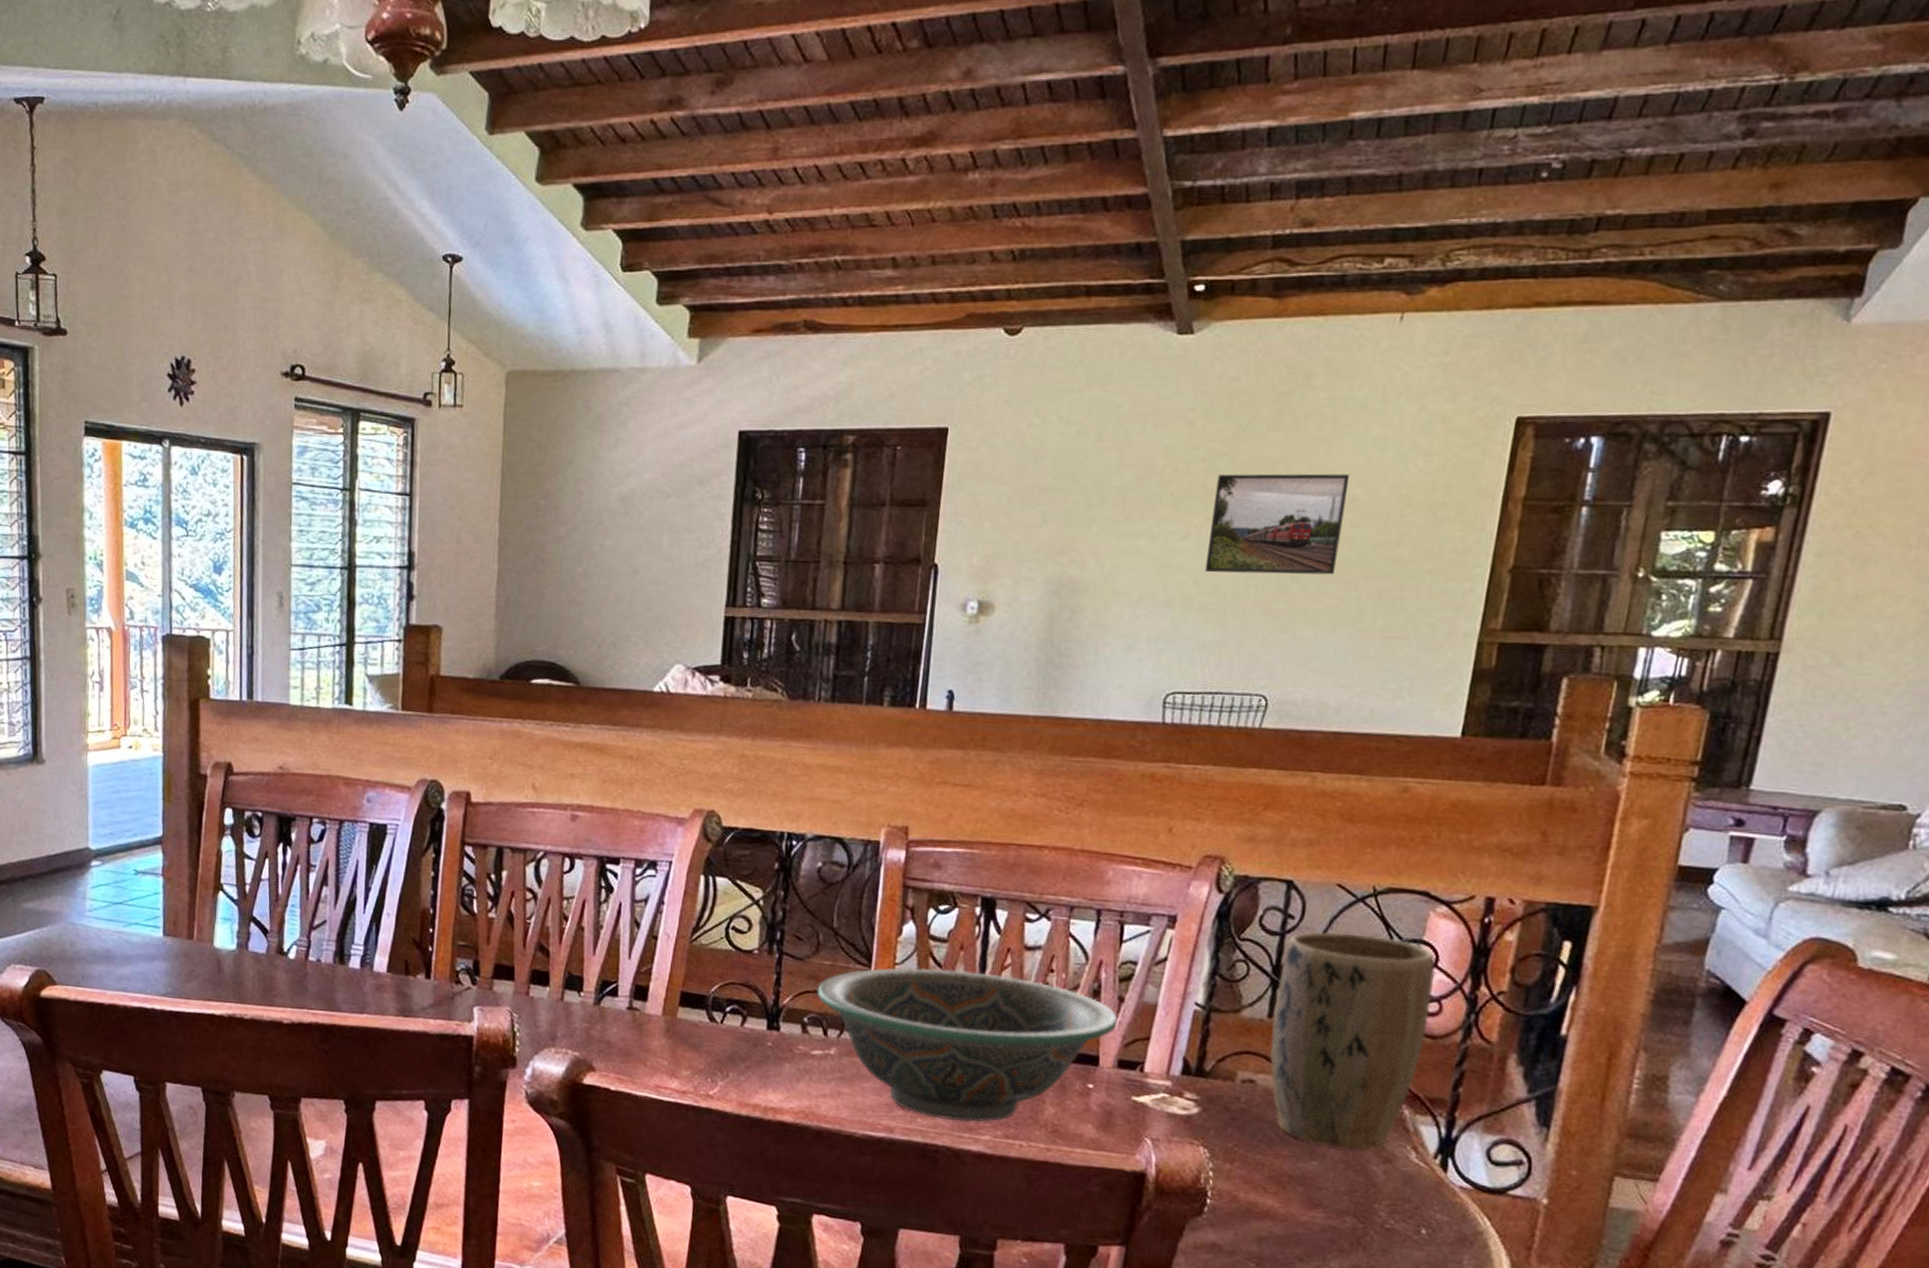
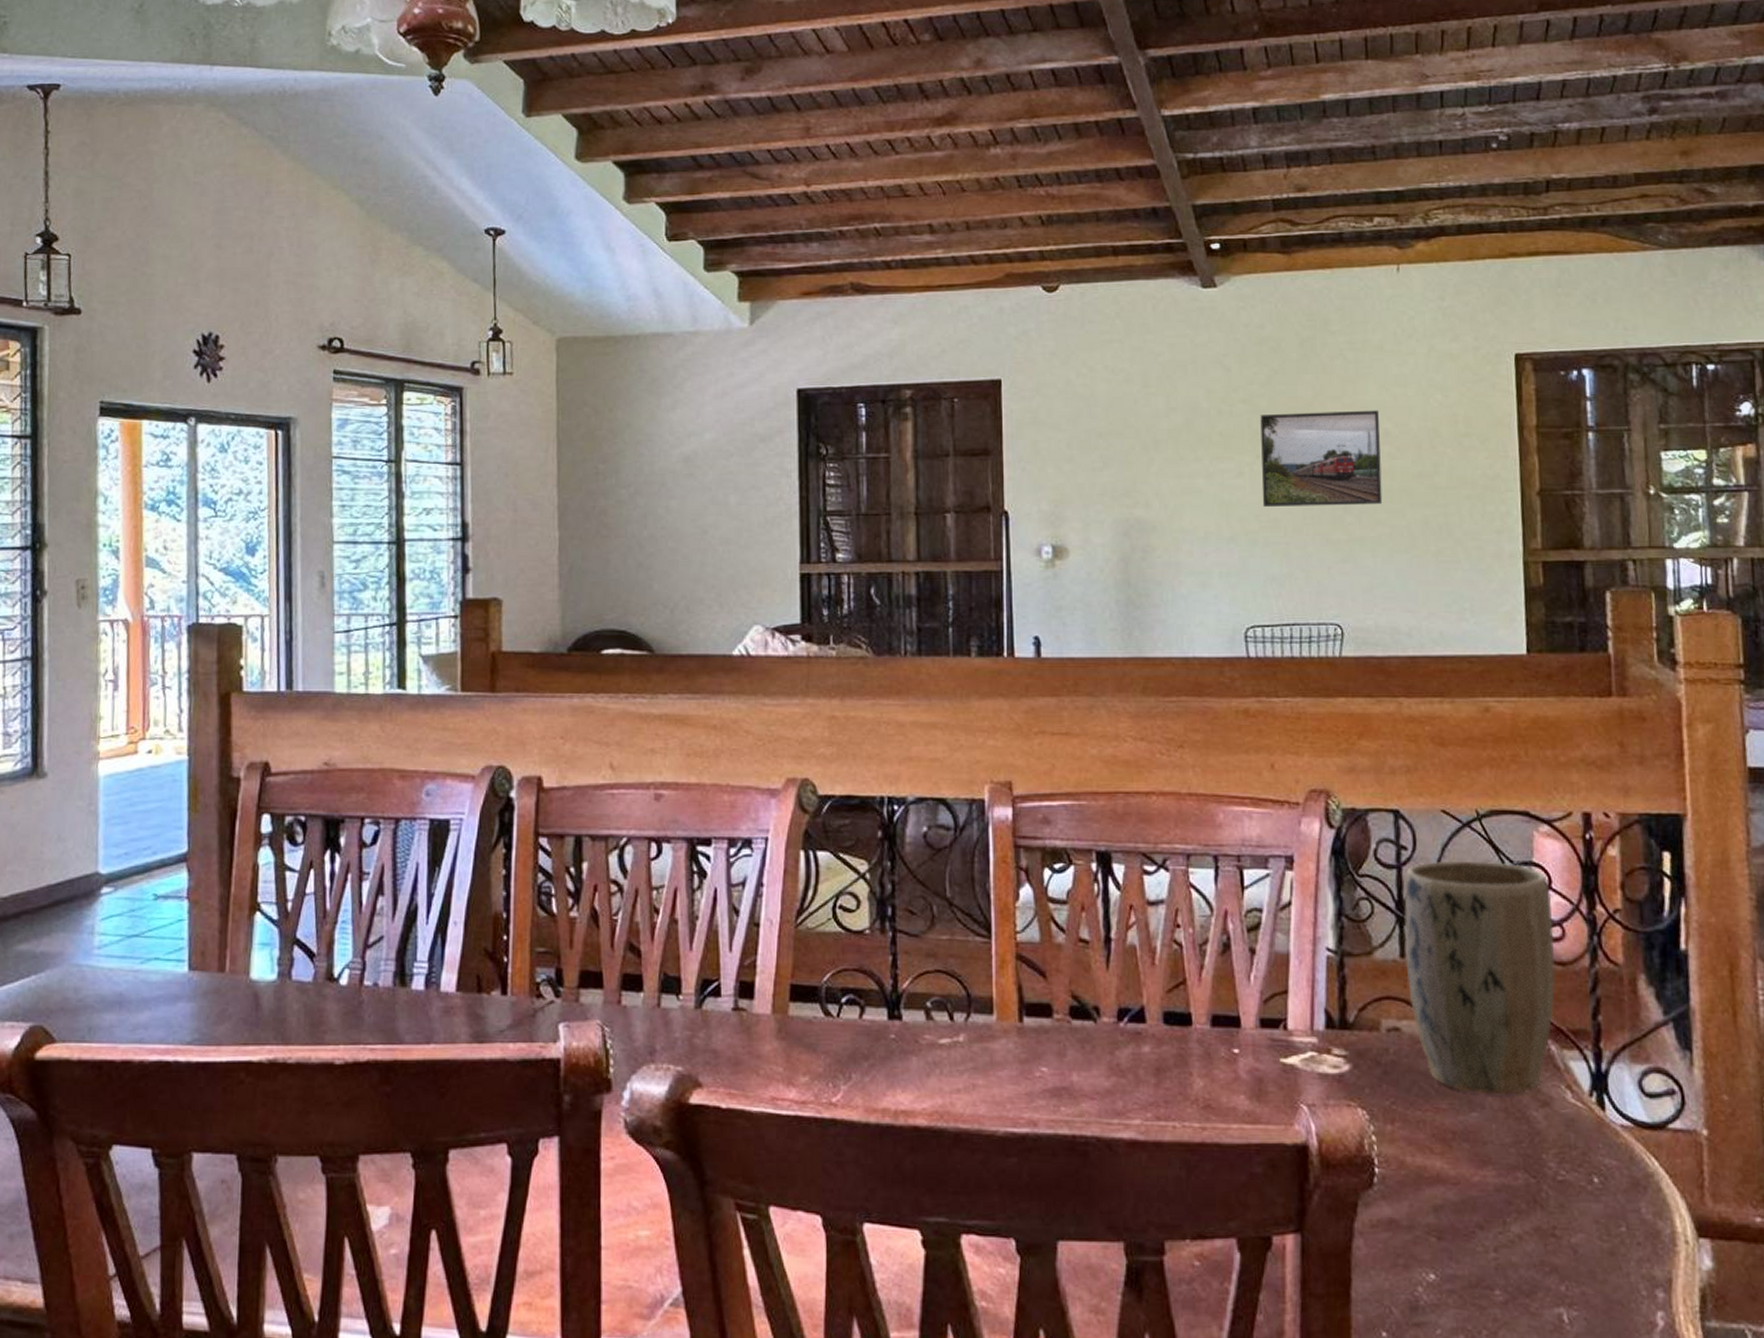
decorative bowl: present [817,967,1118,1122] -> none [937,934,1253,1106]

